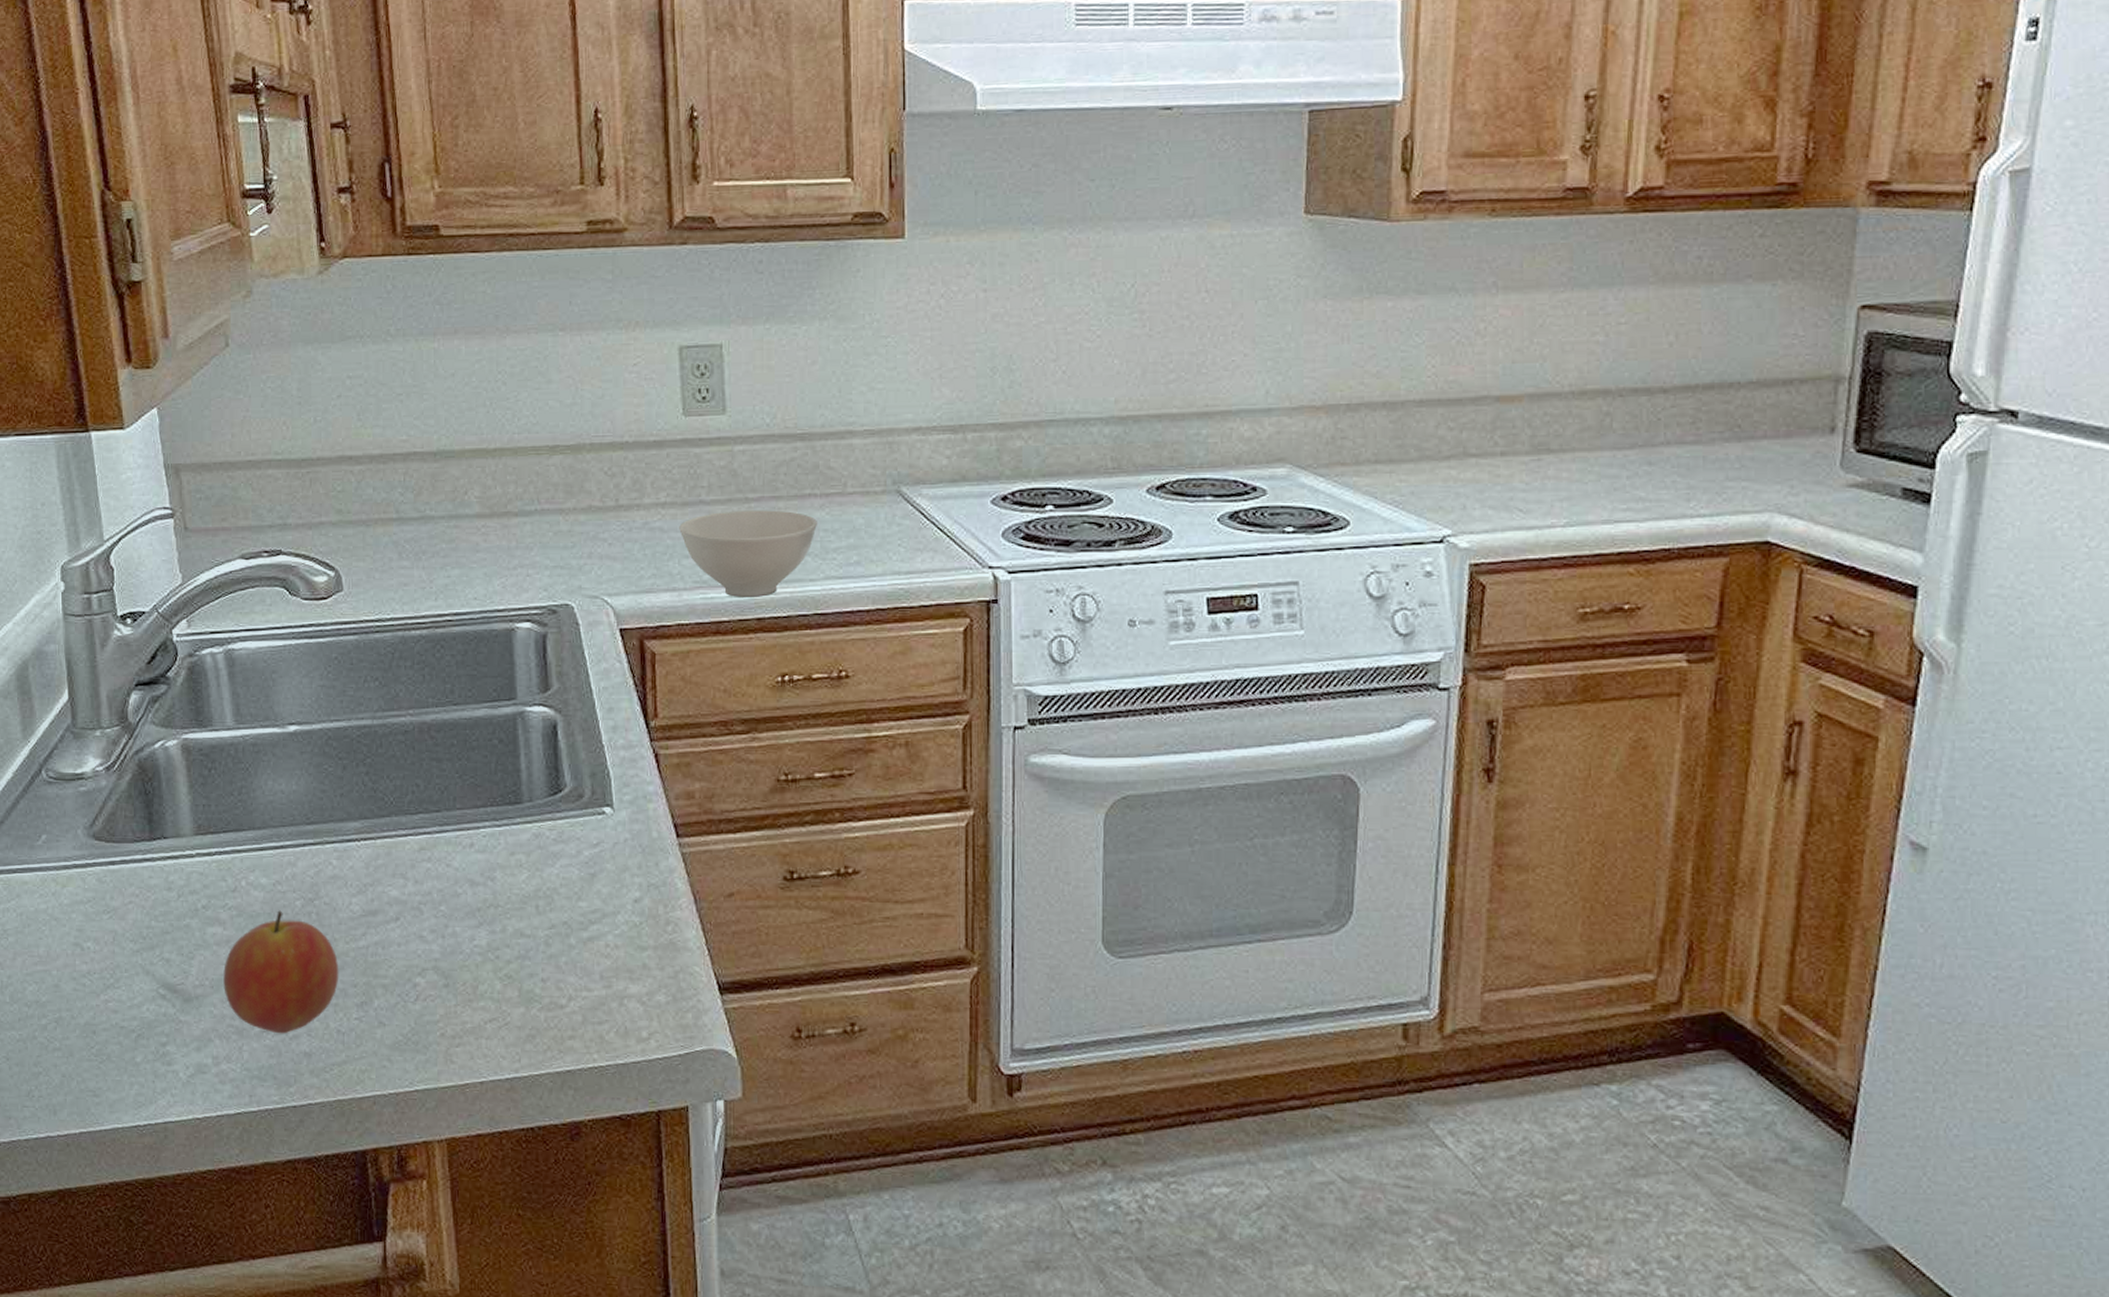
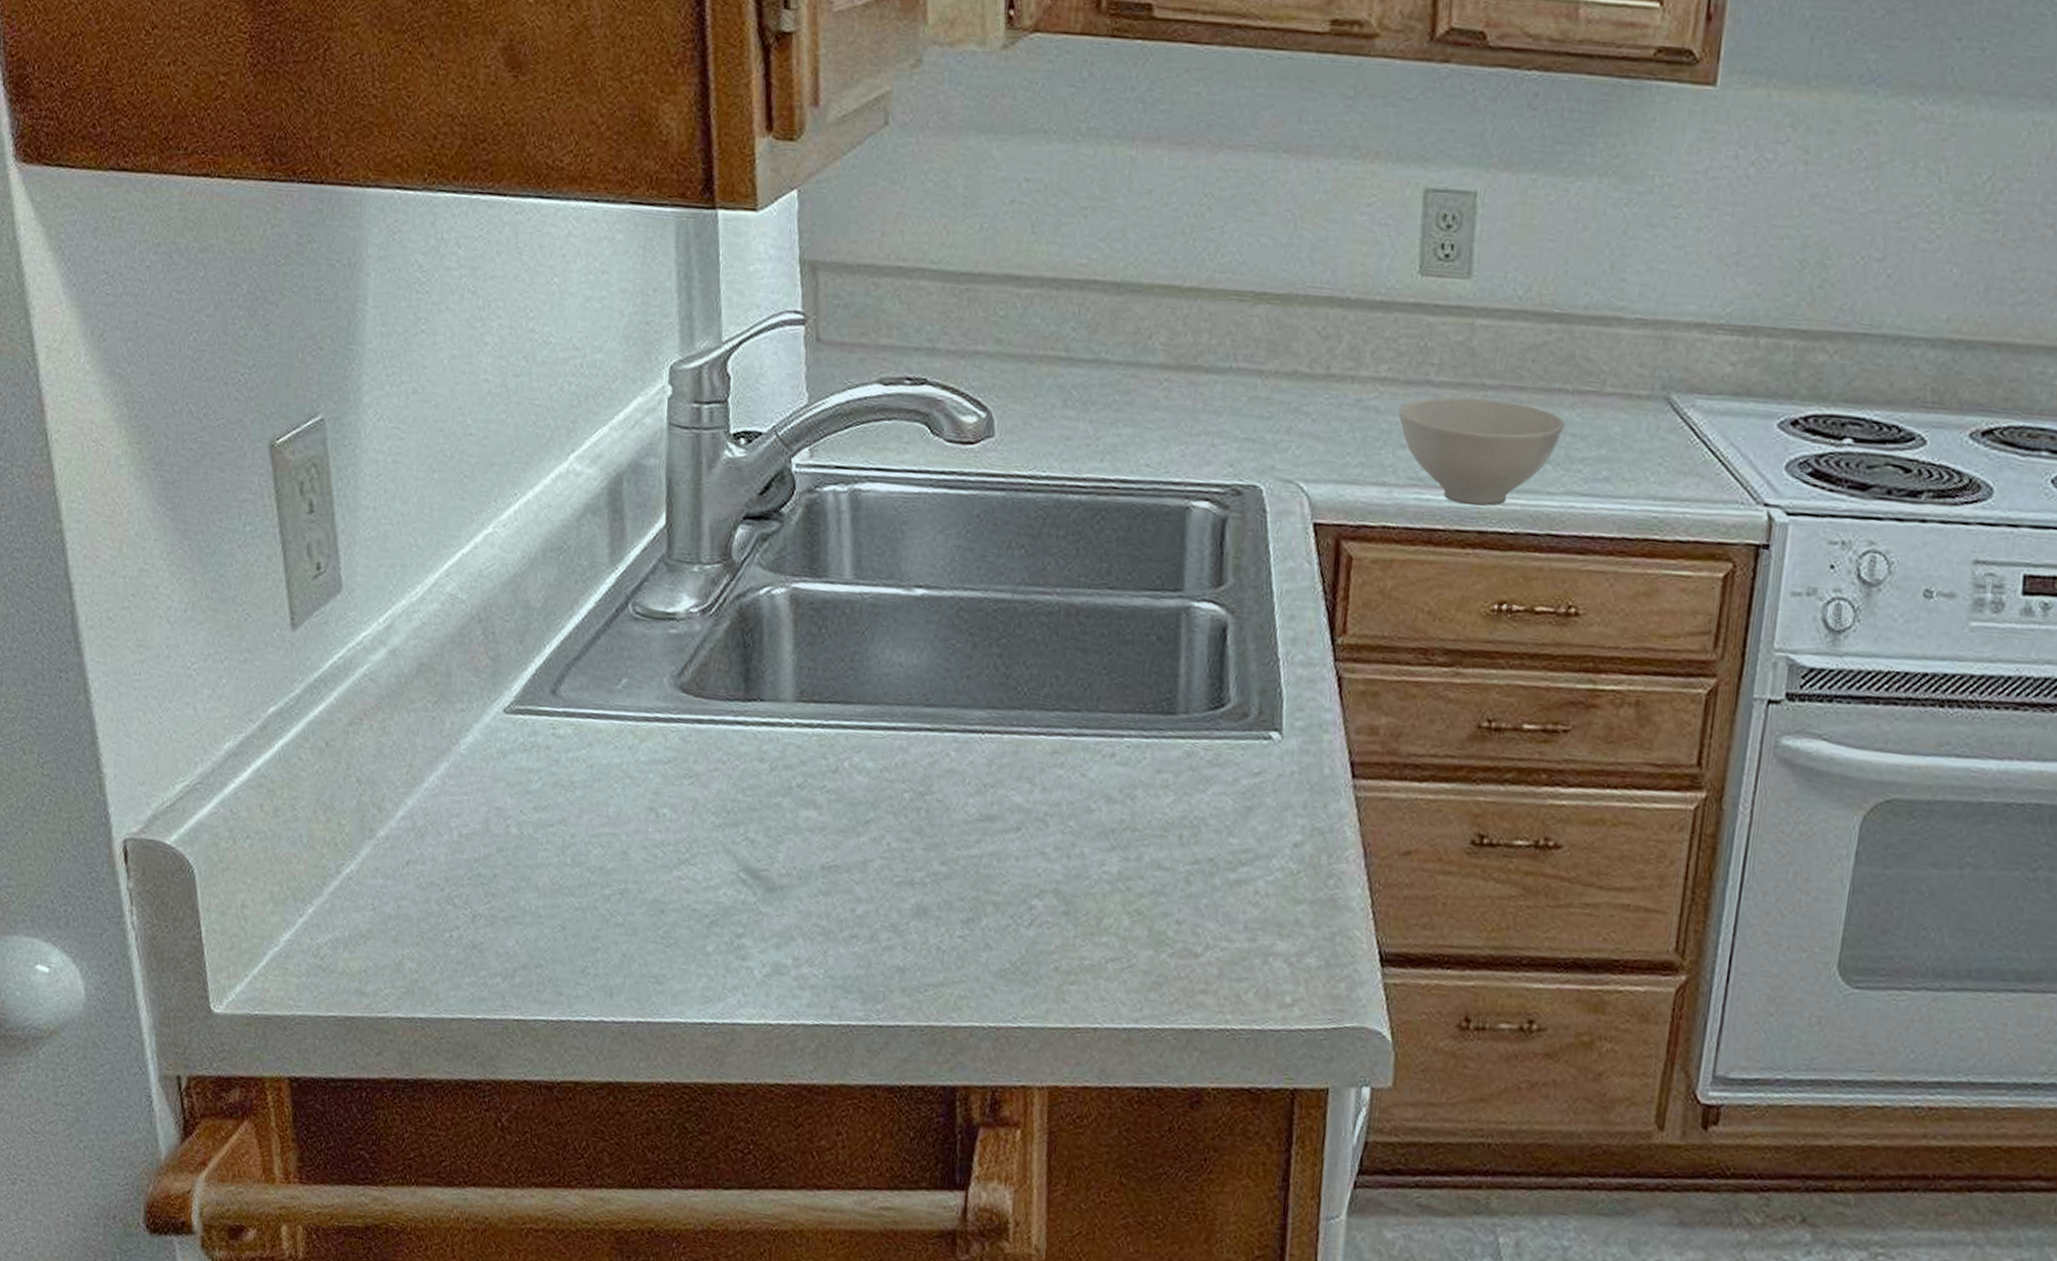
fruit: present [223,910,339,1034] -> none [812,801,946,943]

